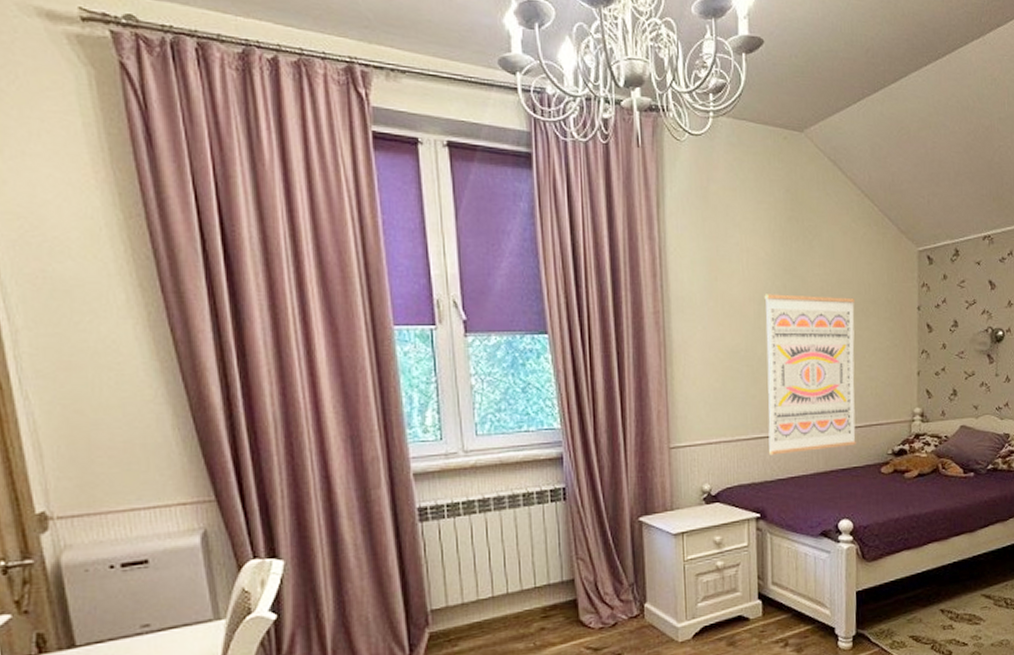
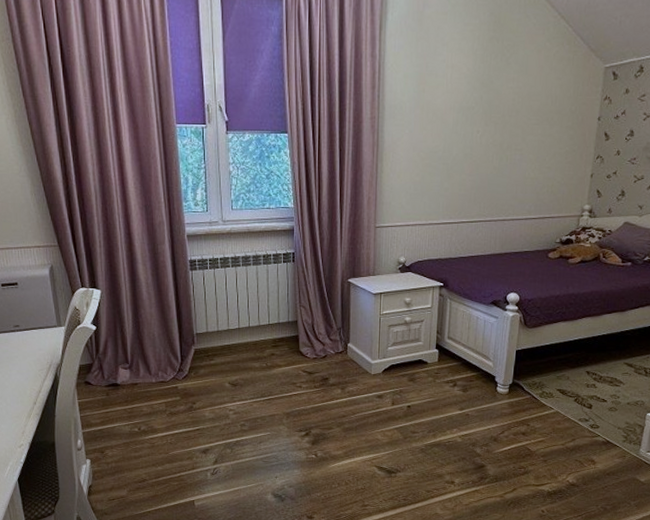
wall art: present [764,294,856,456] -> none [454,104,542,238]

